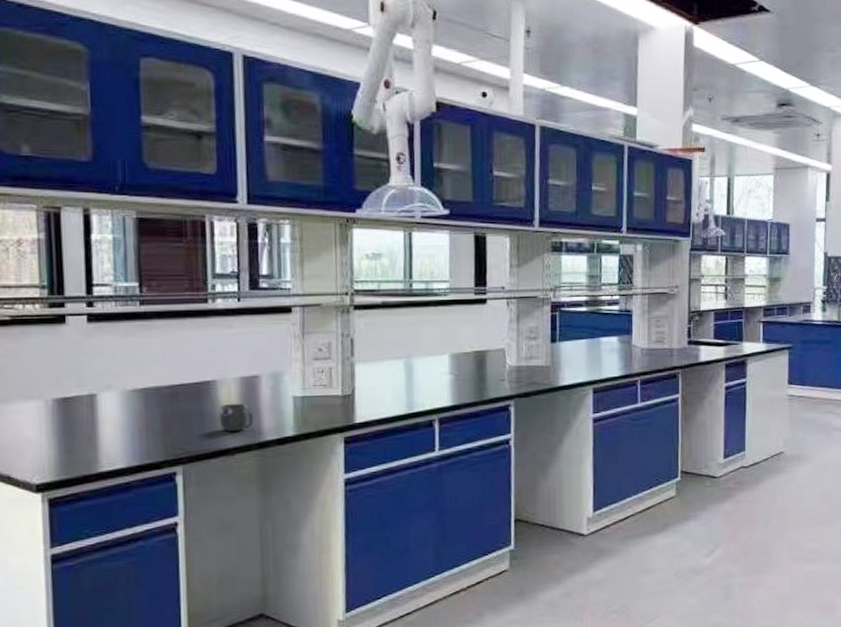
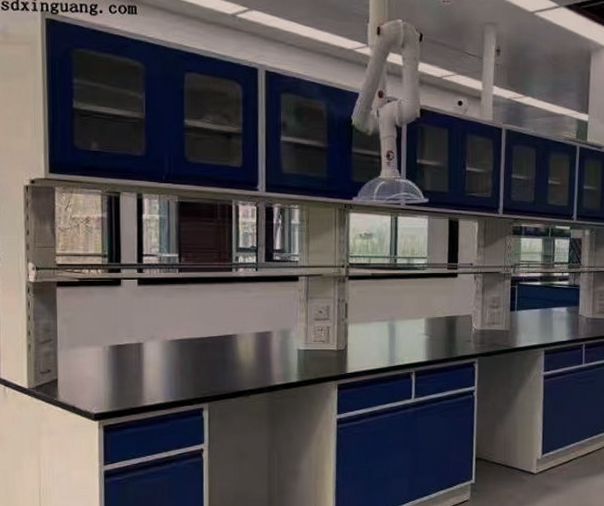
mug: present [218,403,253,431] -> none [238,353,265,376]

